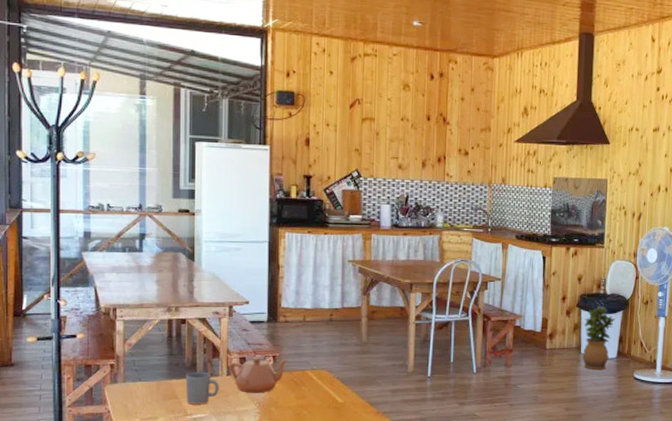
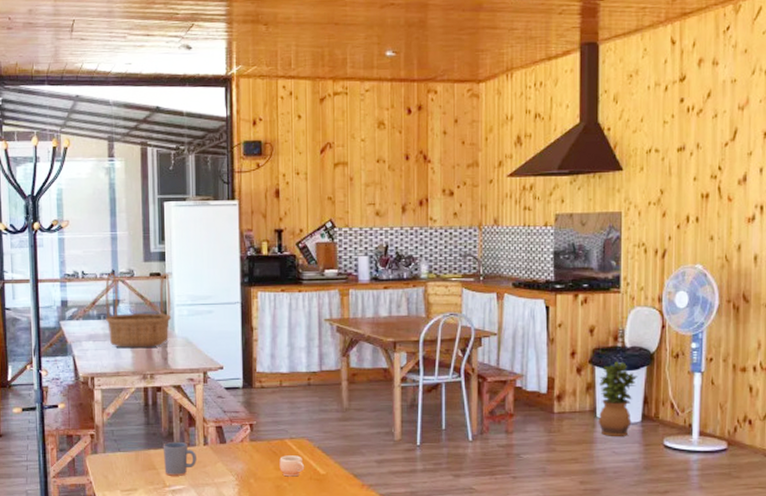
basket: none [131,207,199,281] -> present [105,272,172,347]
teapot: present [228,357,289,392] -> none [205,425,266,463]
cup: none [300,385,324,405] -> present [279,455,305,477]

